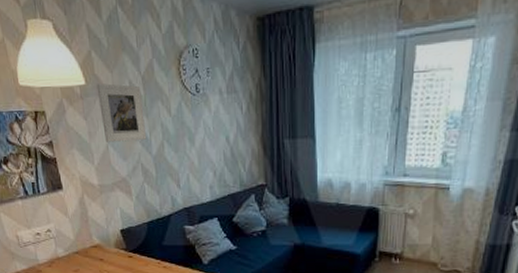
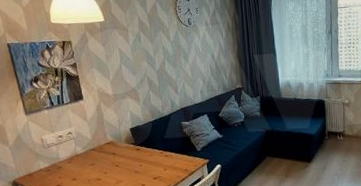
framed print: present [96,83,147,142] -> none [113,20,152,62]

